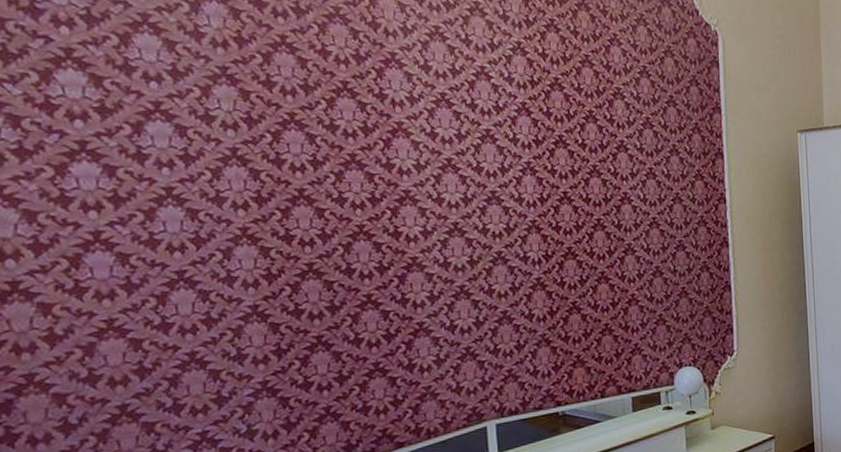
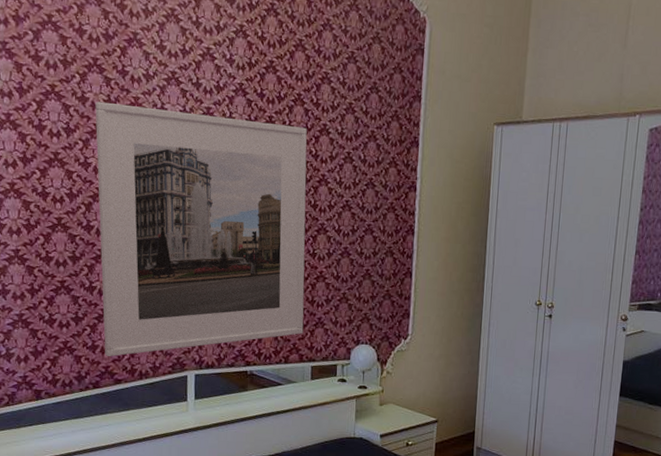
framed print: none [348,129,619,418] -> present [95,101,307,357]

